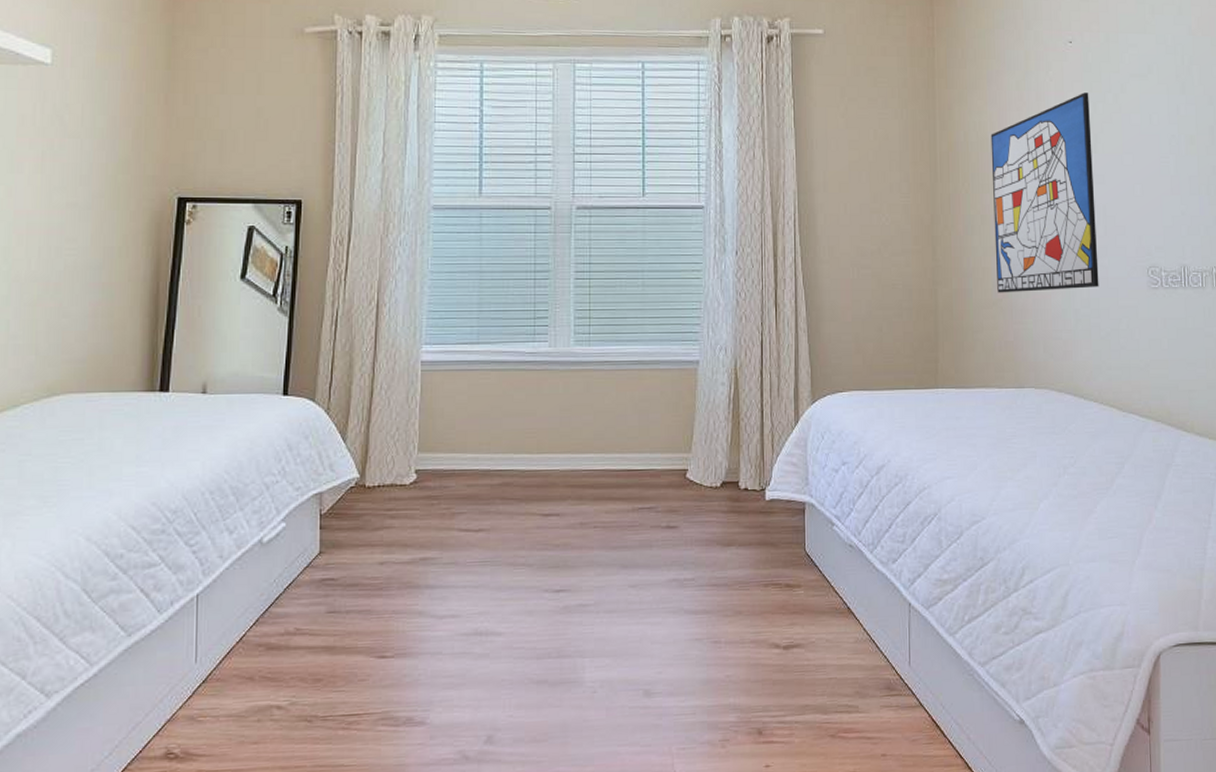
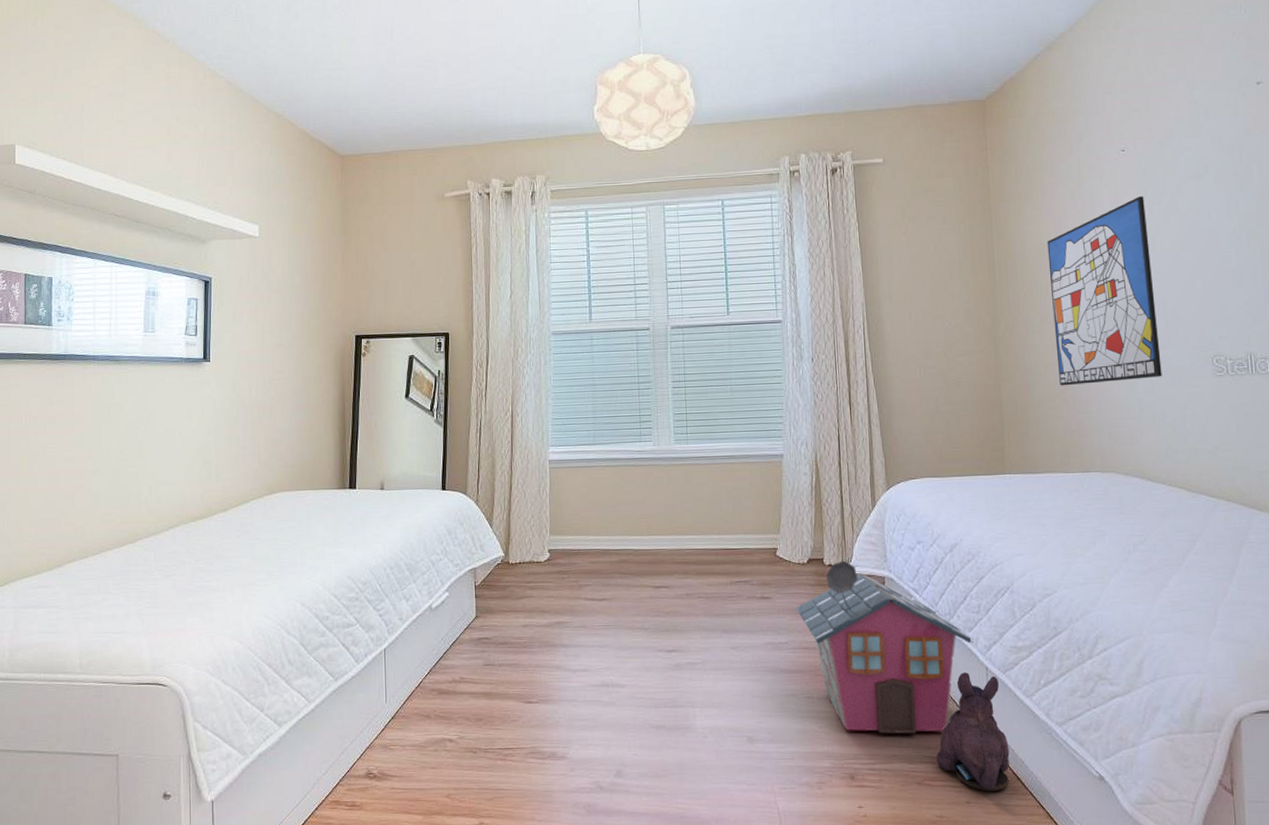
toy house: none [705,483,897,681] -> present [796,560,973,734]
plush toy: none [852,609,929,742] -> present [936,672,1010,792]

